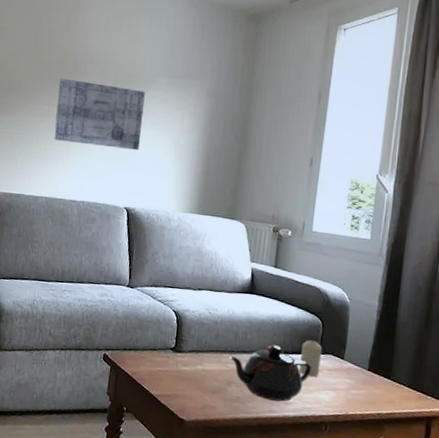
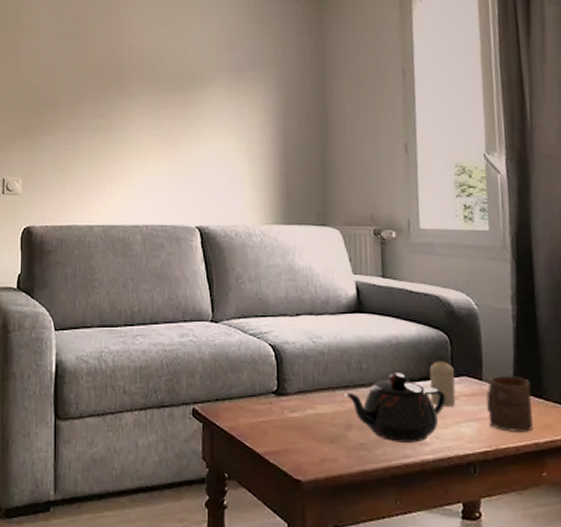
wall art: present [54,78,145,151] -> none [104,85,205,159]
cup: none [343,357,383,404] -> present [486,376,533,432]

